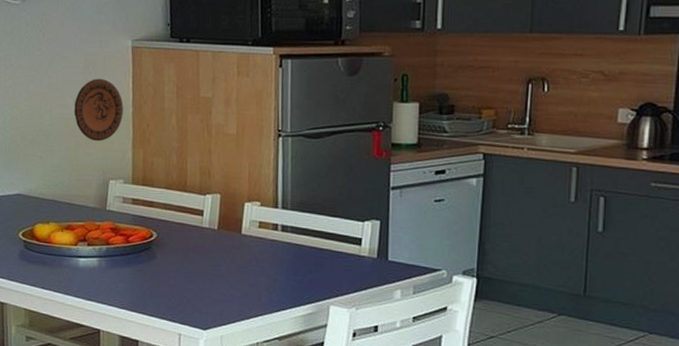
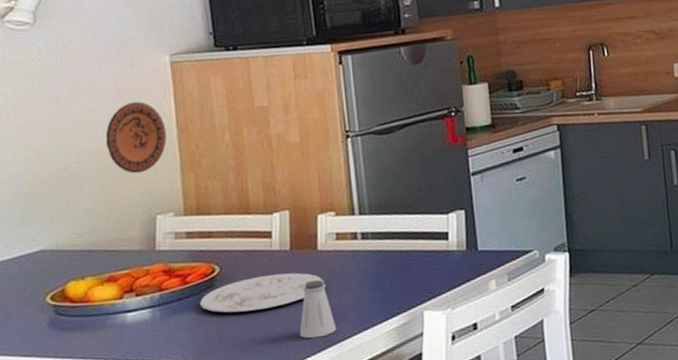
plate: none [138,247,245,277] -> present [199,272,325,313]
saltshaker: none [218,260,251,311] -> present [299,280,337,339]

